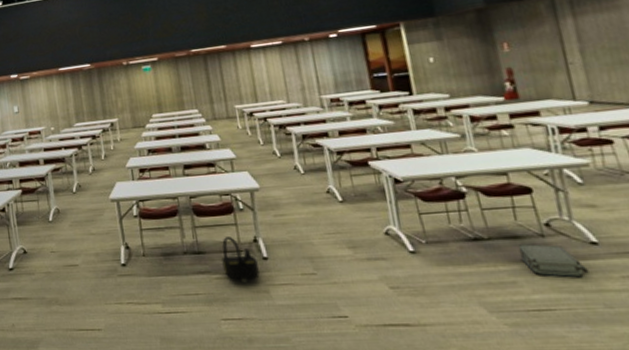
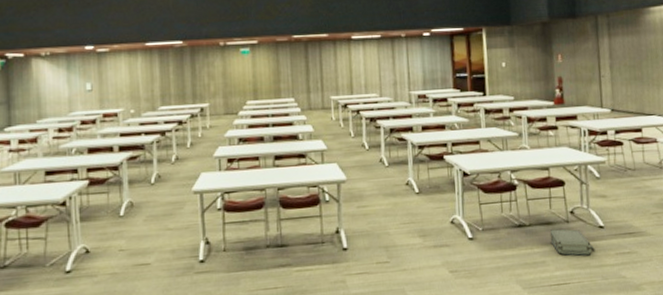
backpack: present [221,235,260,284] -> none [304,227,338,275]

